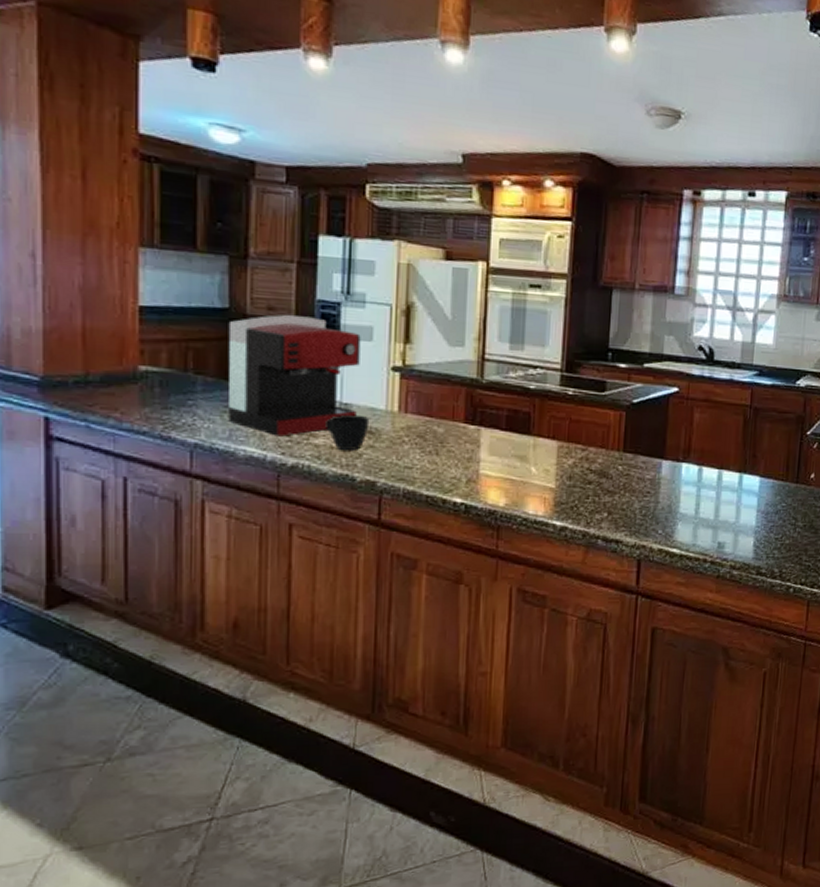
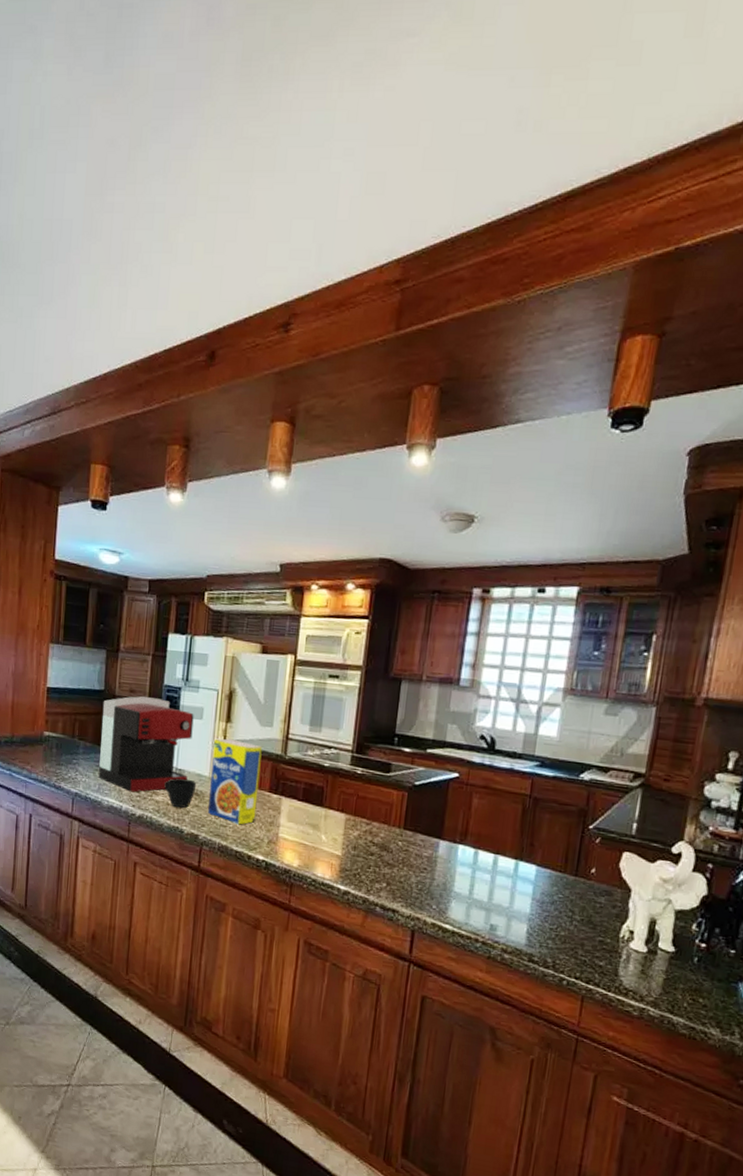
legume: none [387,363,453,465] -> present [208,738,262,825]

